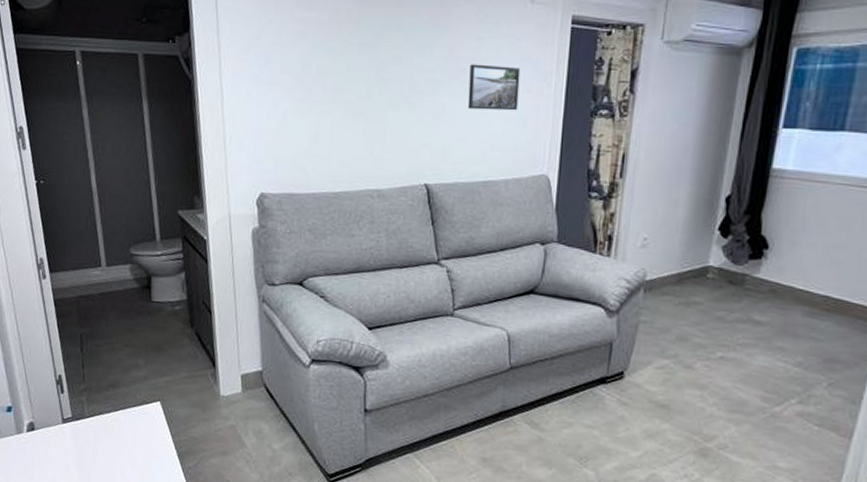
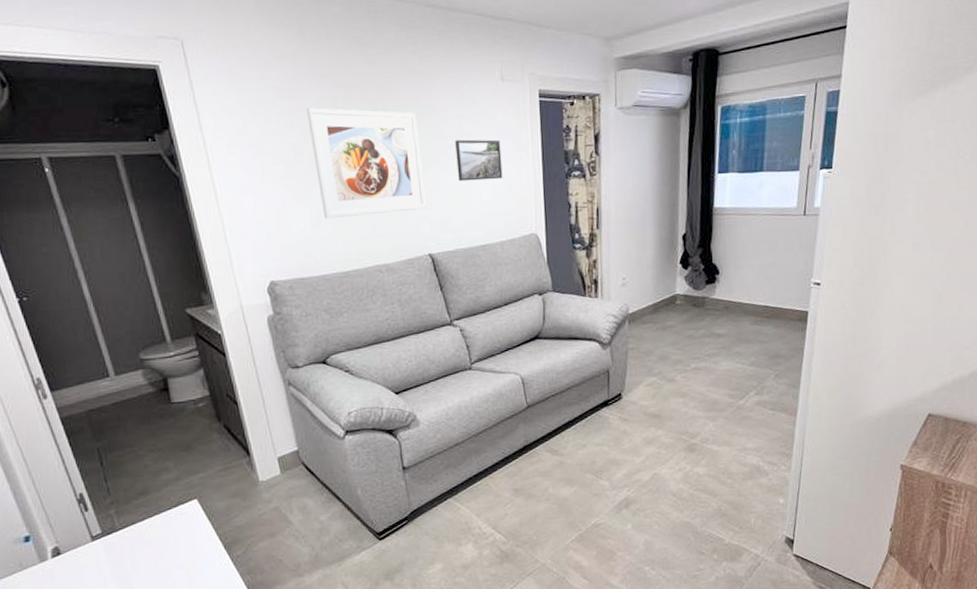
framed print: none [320,19,433,136] -> present [307,107,426,219]

